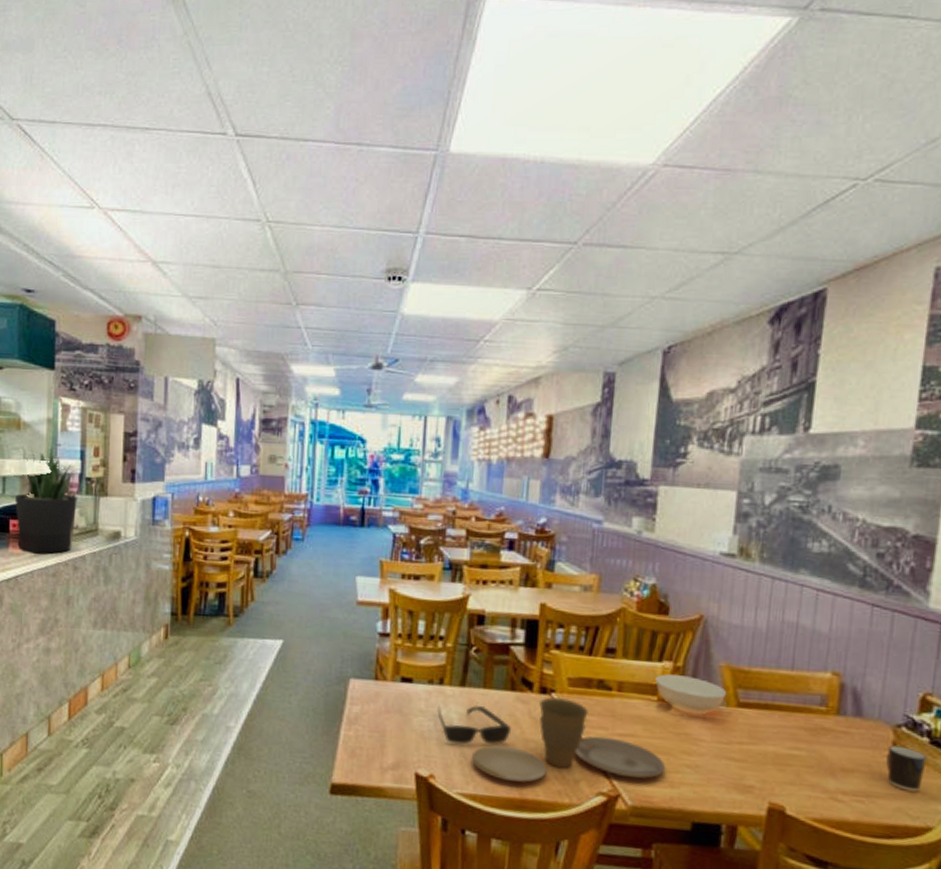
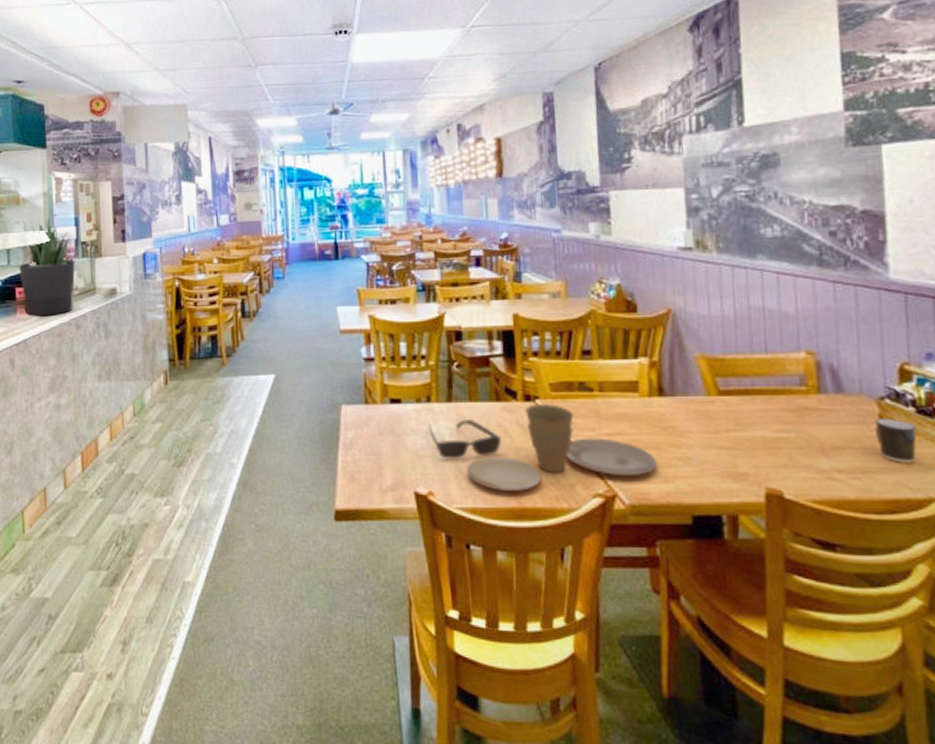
bowl: present [655,674,727,715] -> none [634,370,706,407]

